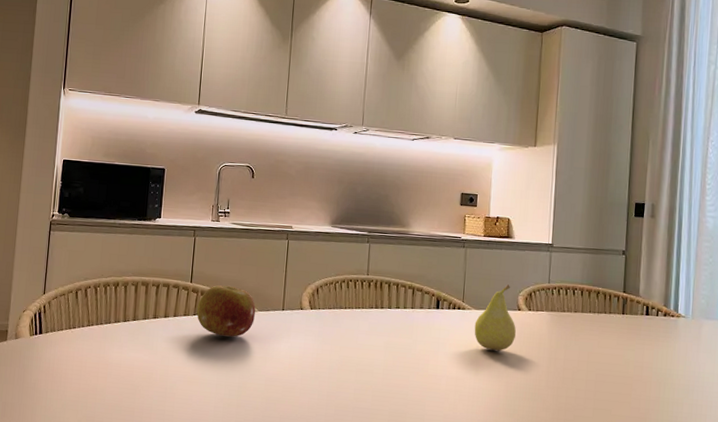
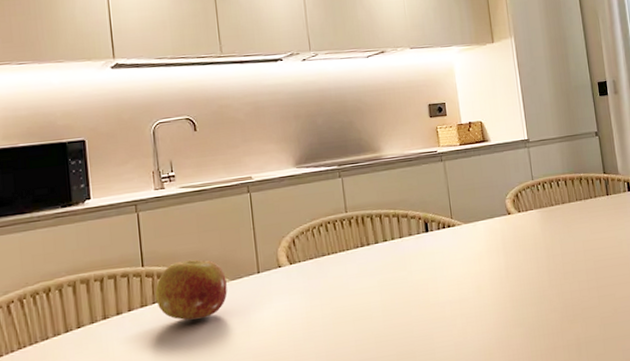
fruit: present [474,284,516,351] -> none [467,190,511,263]

